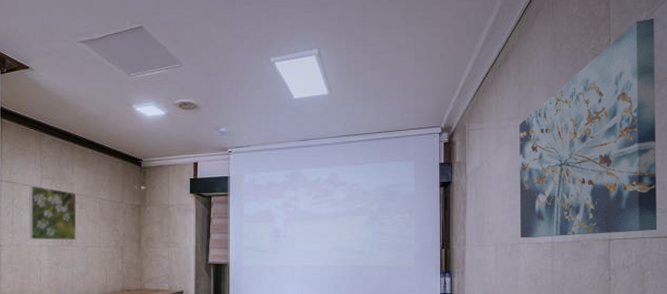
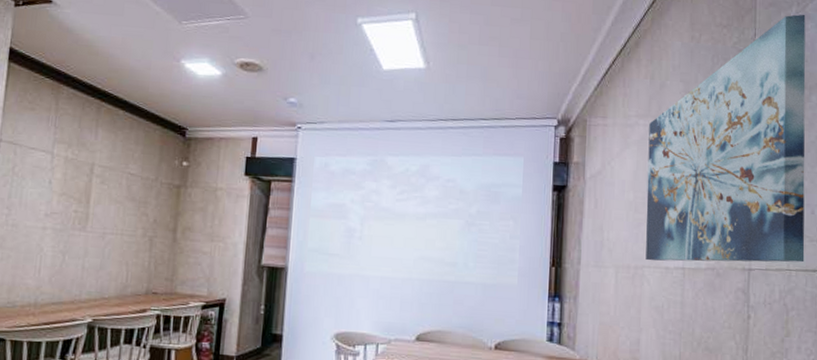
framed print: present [28,185,77,241] -> none [30,149,99,224]

